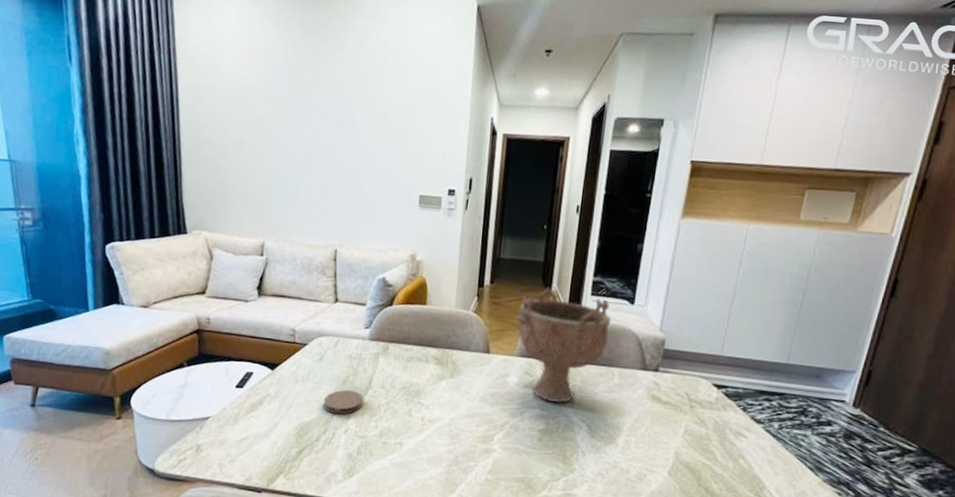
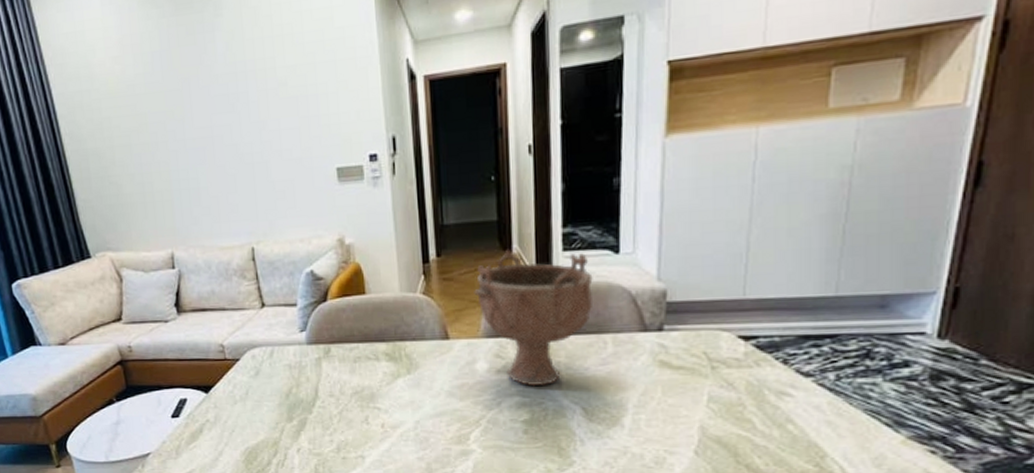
coaster: present [323,390,364,415] -> none [268,403,313,433]

